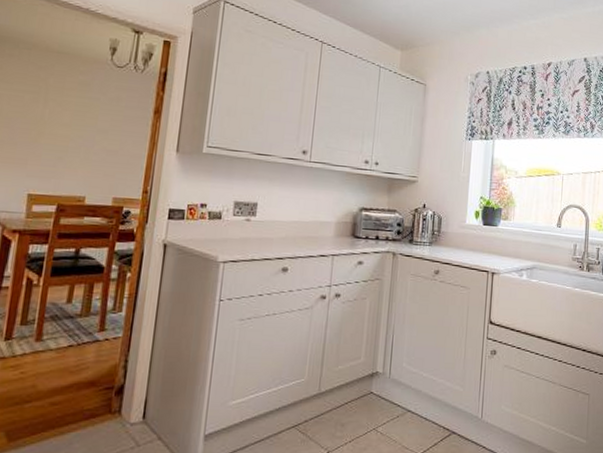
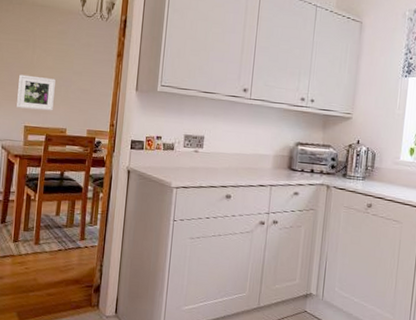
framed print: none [18,132,73,176] -> present [17,74,56,111]

